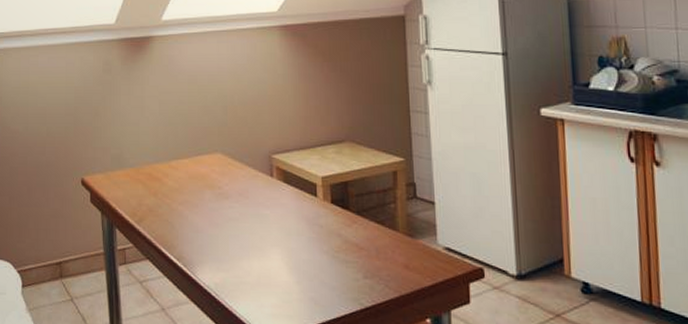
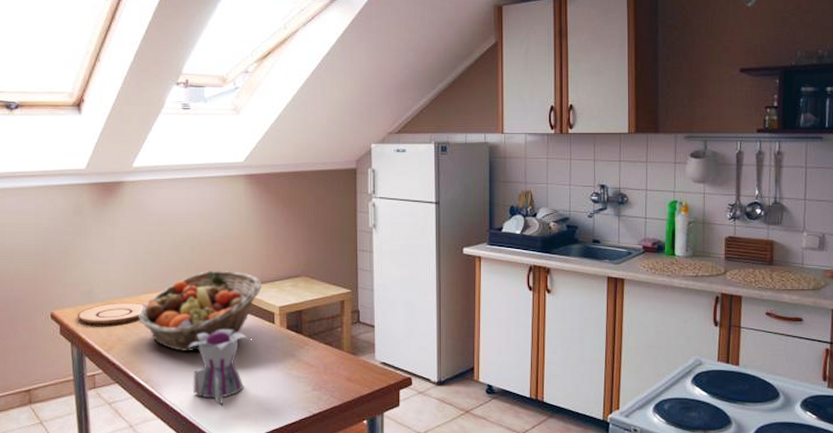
plate: none [107,168,176,193] -> present [77,302,145,325]
fruit basket: none [170,135,301,227] -> present [139,271,262,352]
teapot: none [222,201,289,292] -> present [188,328,250,407]

